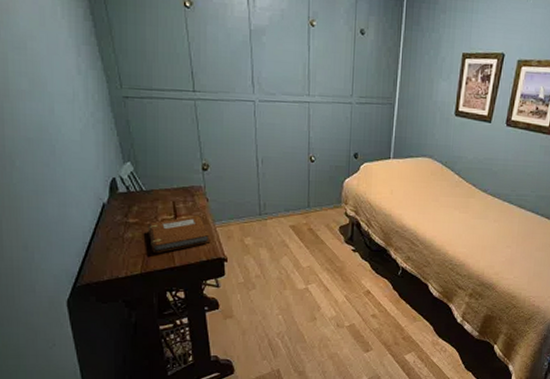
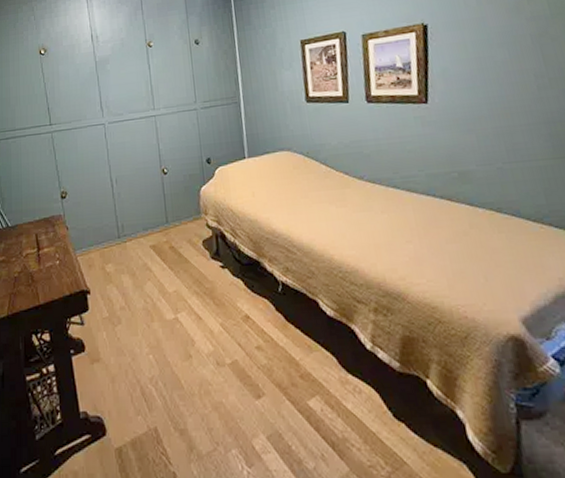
notebook: present [147,216,211,254] -> none [13,246,73,292]

